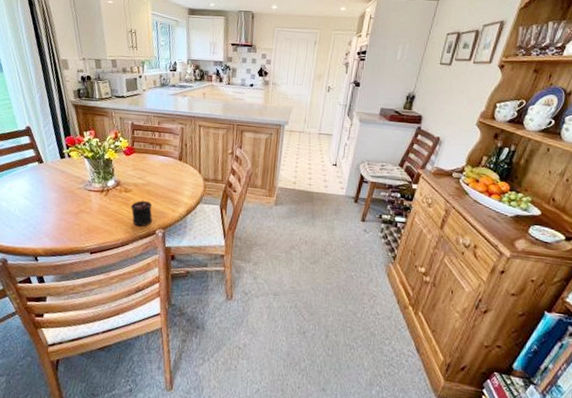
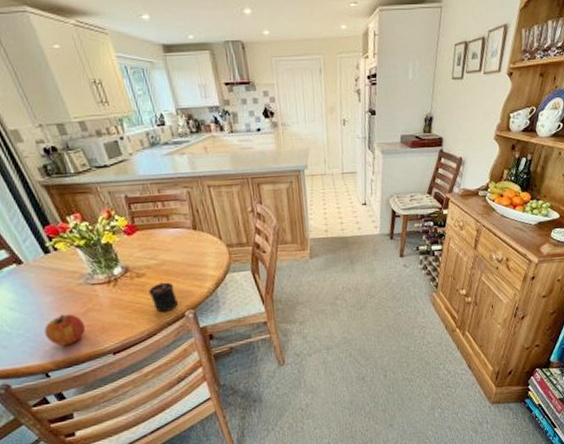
apple: none [43,210,75,238] -> present [44,314,86,346]

